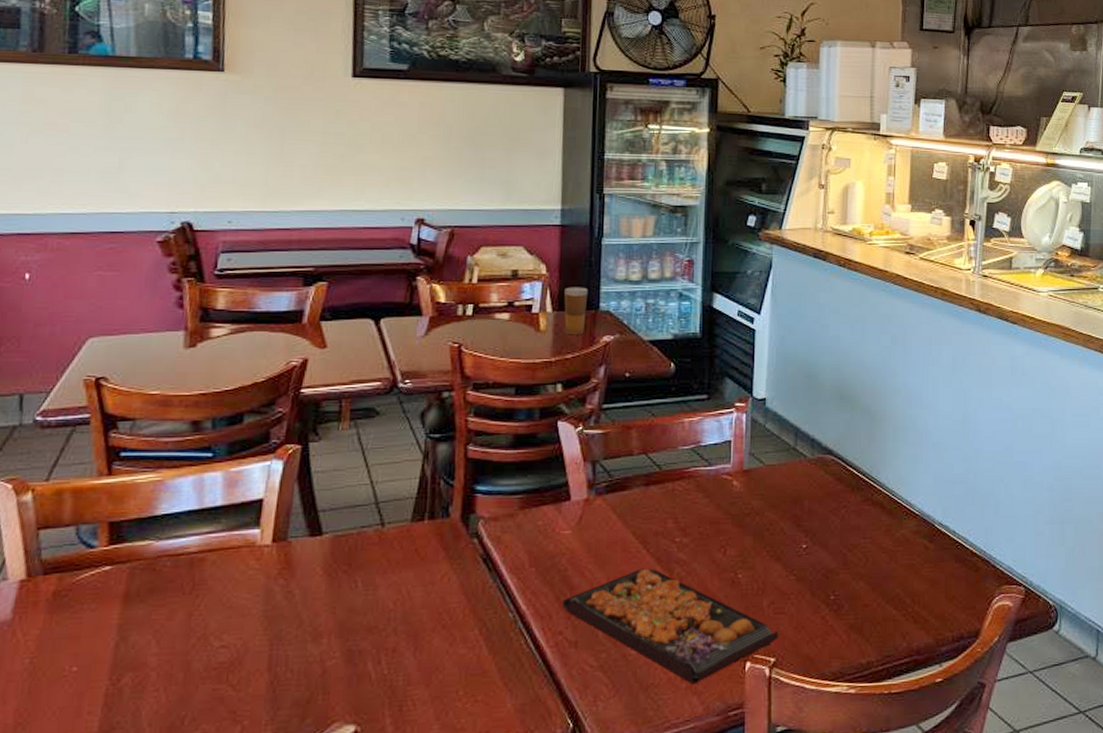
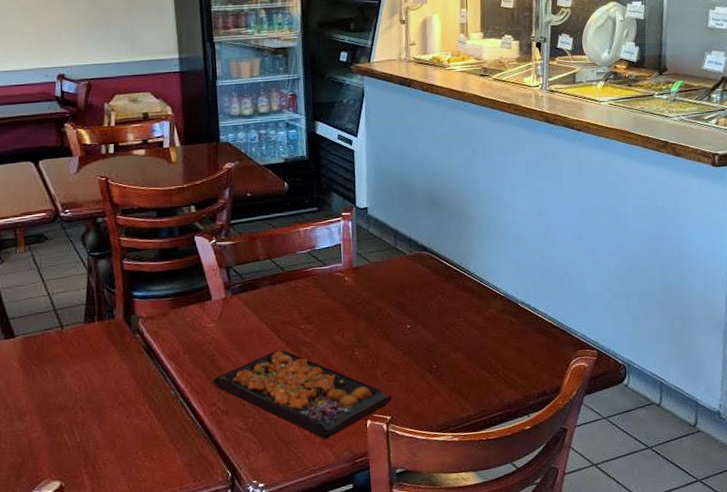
beverage cup: present [564,287,589,335] -> none [189,123,209,165]

